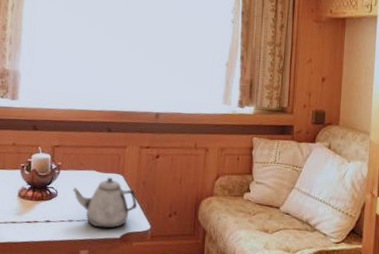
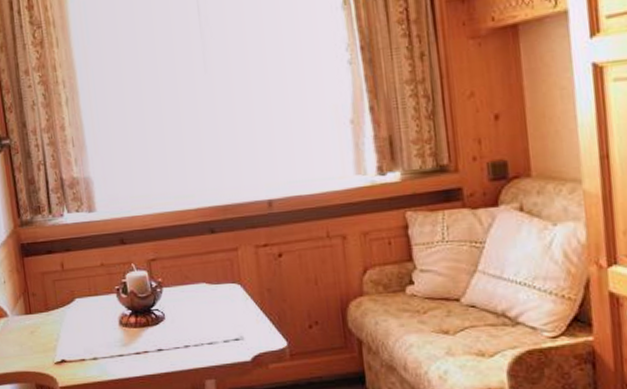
teapot: present [73,177,137,229] -> none [182,288,265,351]

